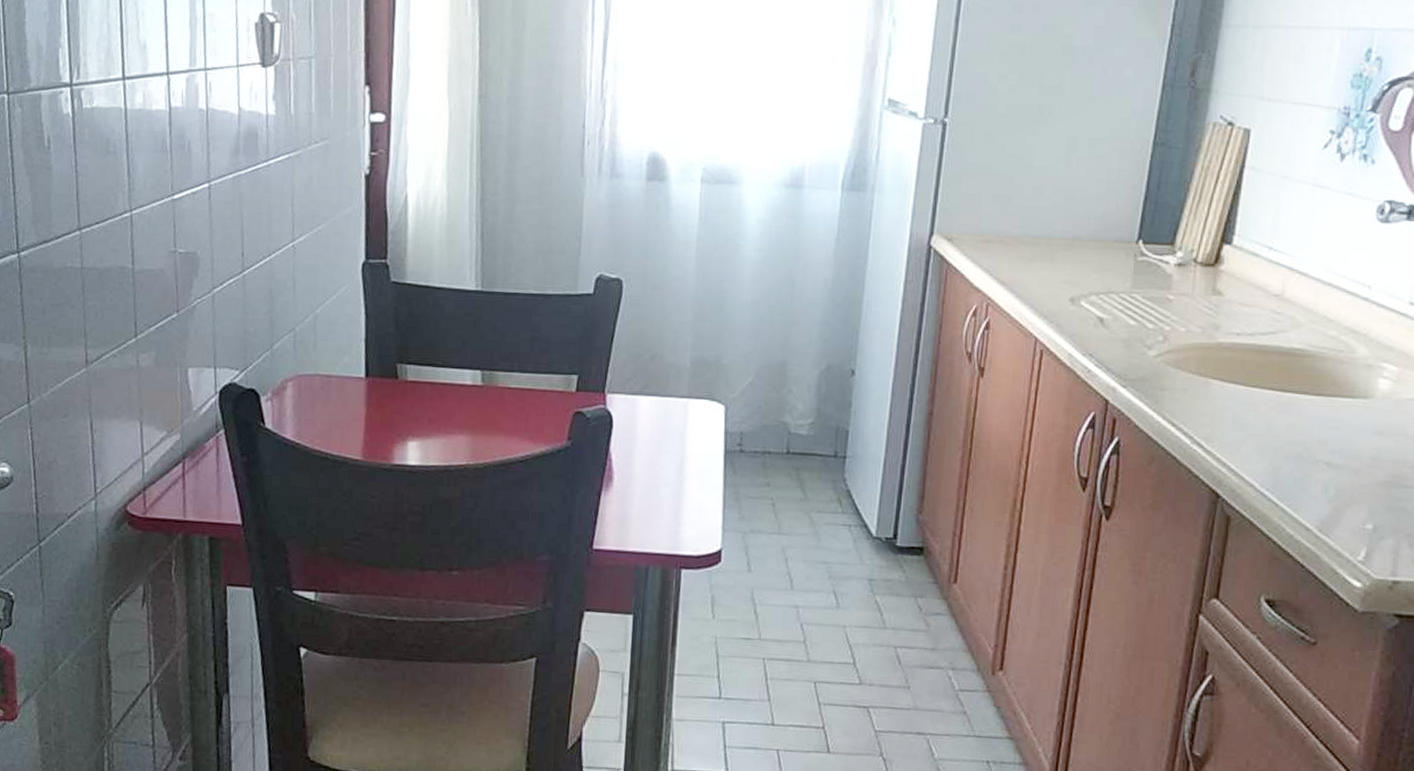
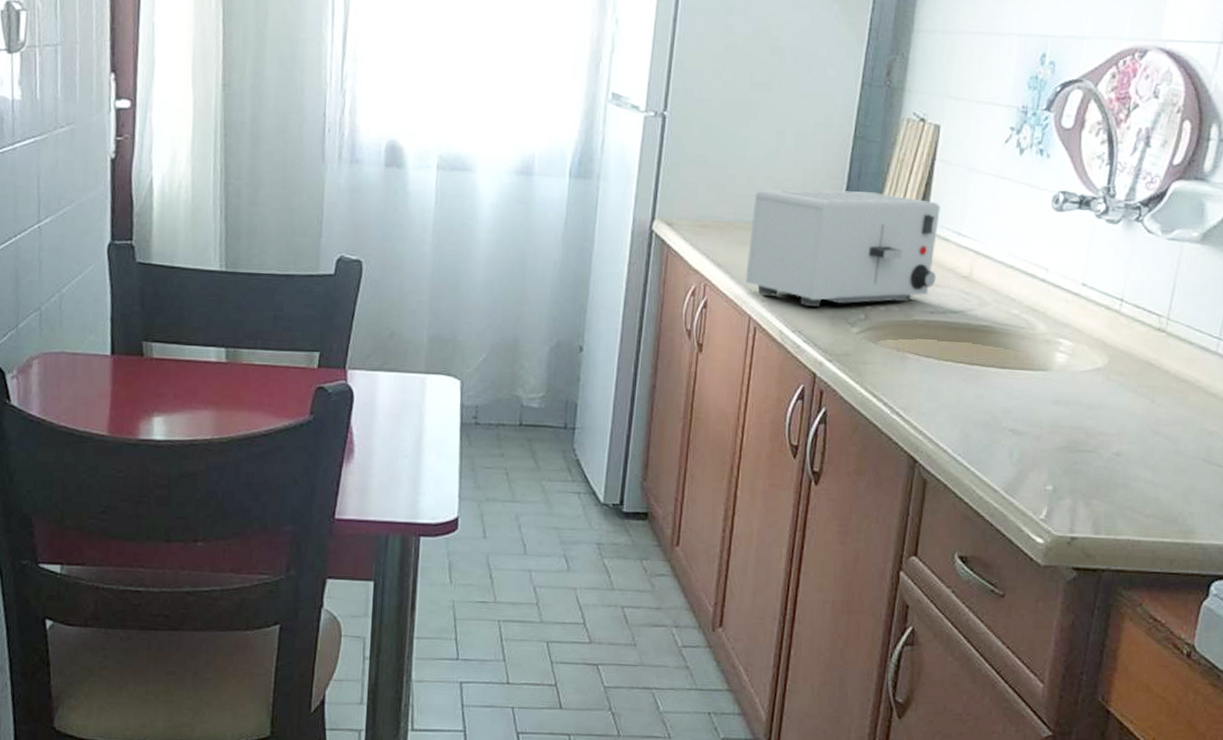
toaster: none [1032,201,1249,328] -> present [746,189,940,307]

